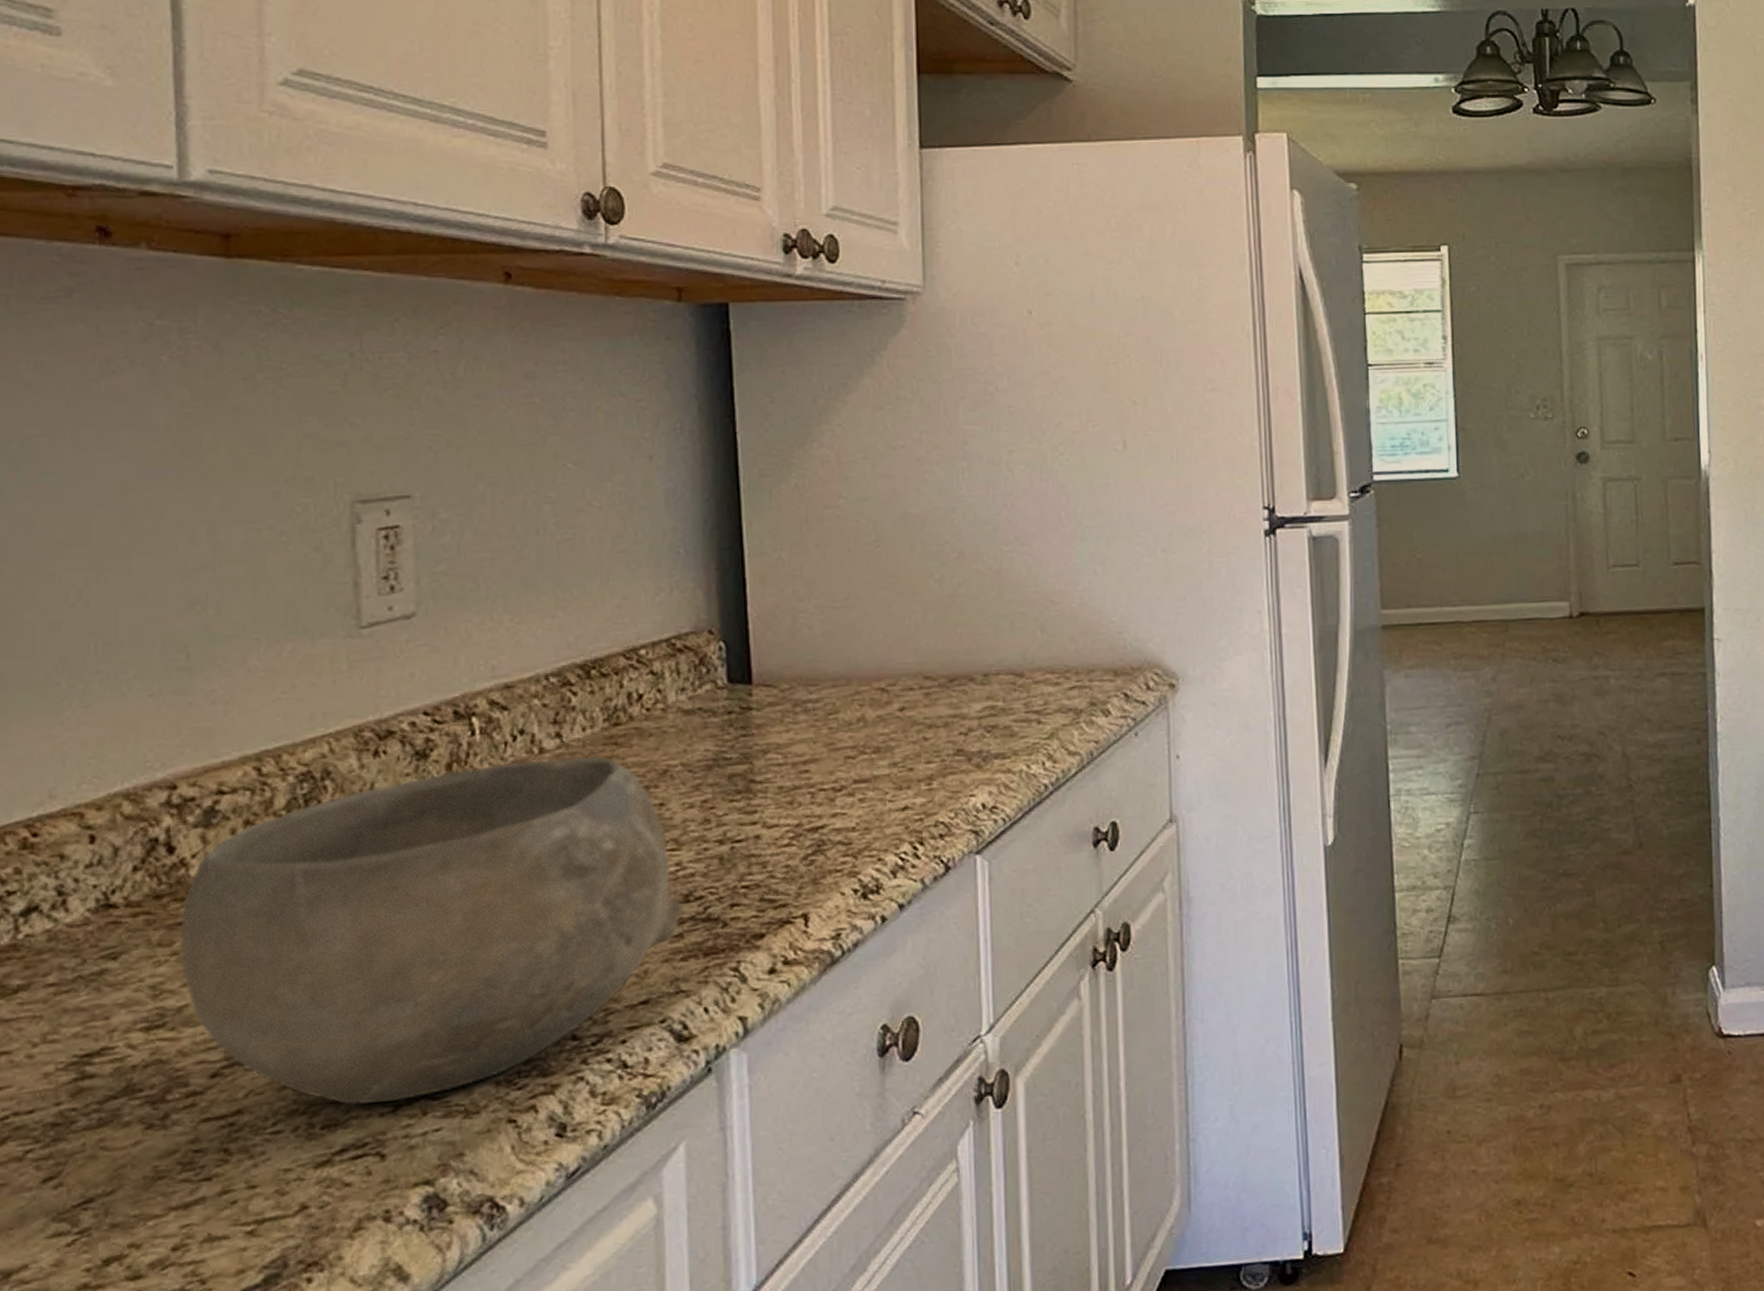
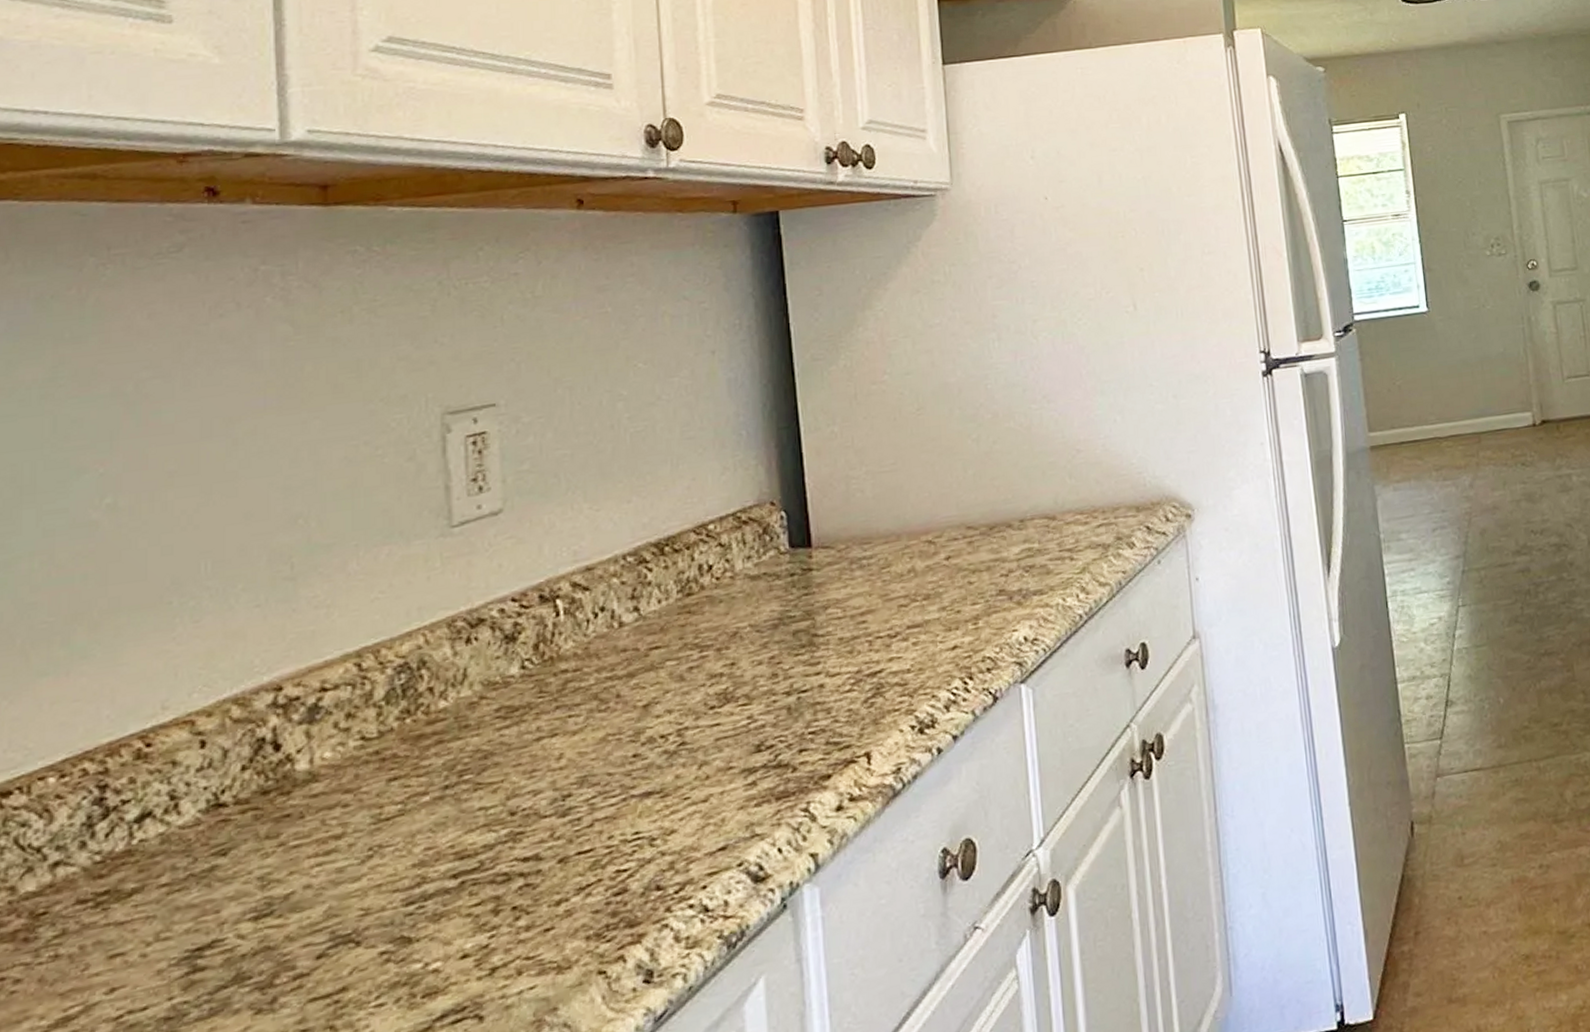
bowl: present [180,756,683,1105] -> none [286,625,756,972]

